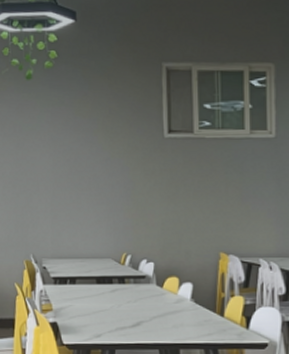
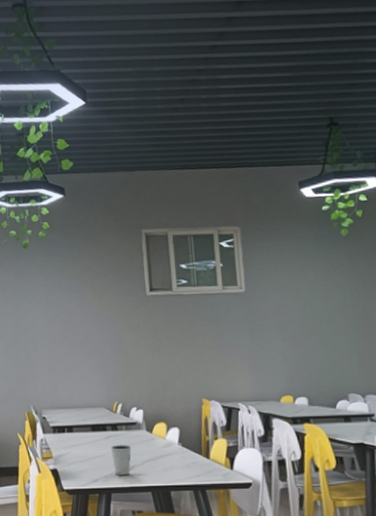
dixie cup: none [116,299,140,332] -> present [110,445,132,476]

